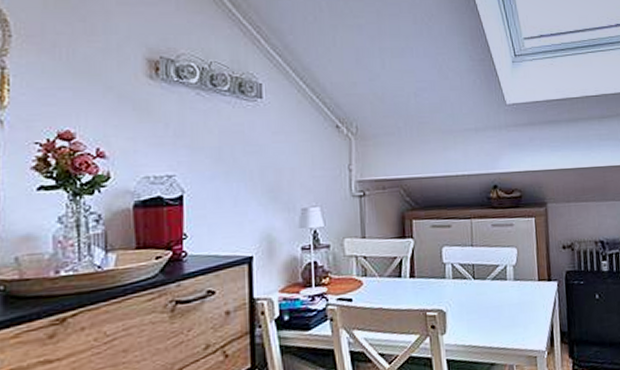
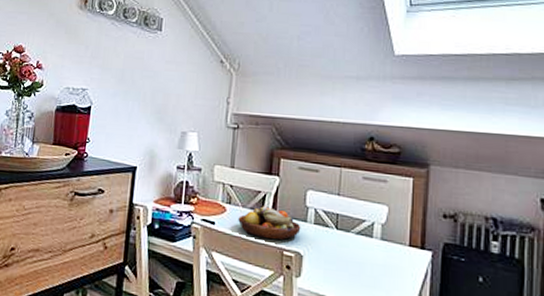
fruit bowl: none [376,271,441,305] -> present [238,206,301,240]

